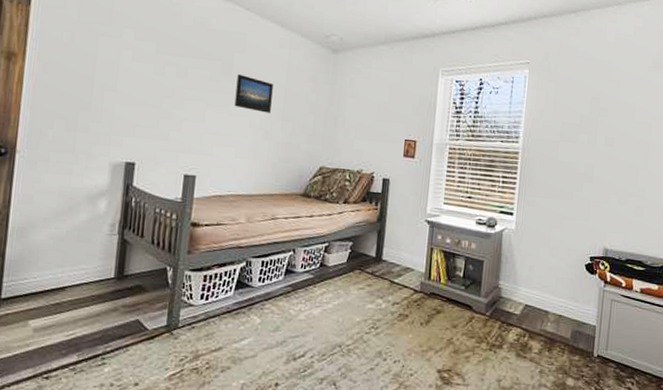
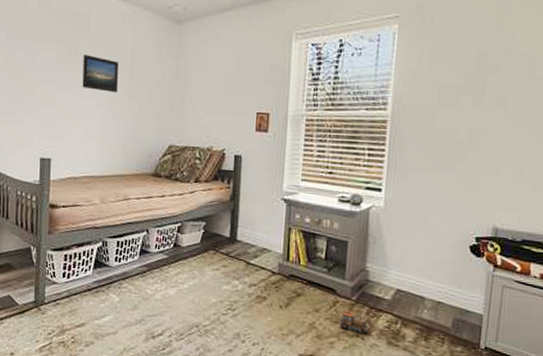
toy train: none [474,325,500,347] -> present [339,309,368,333]

